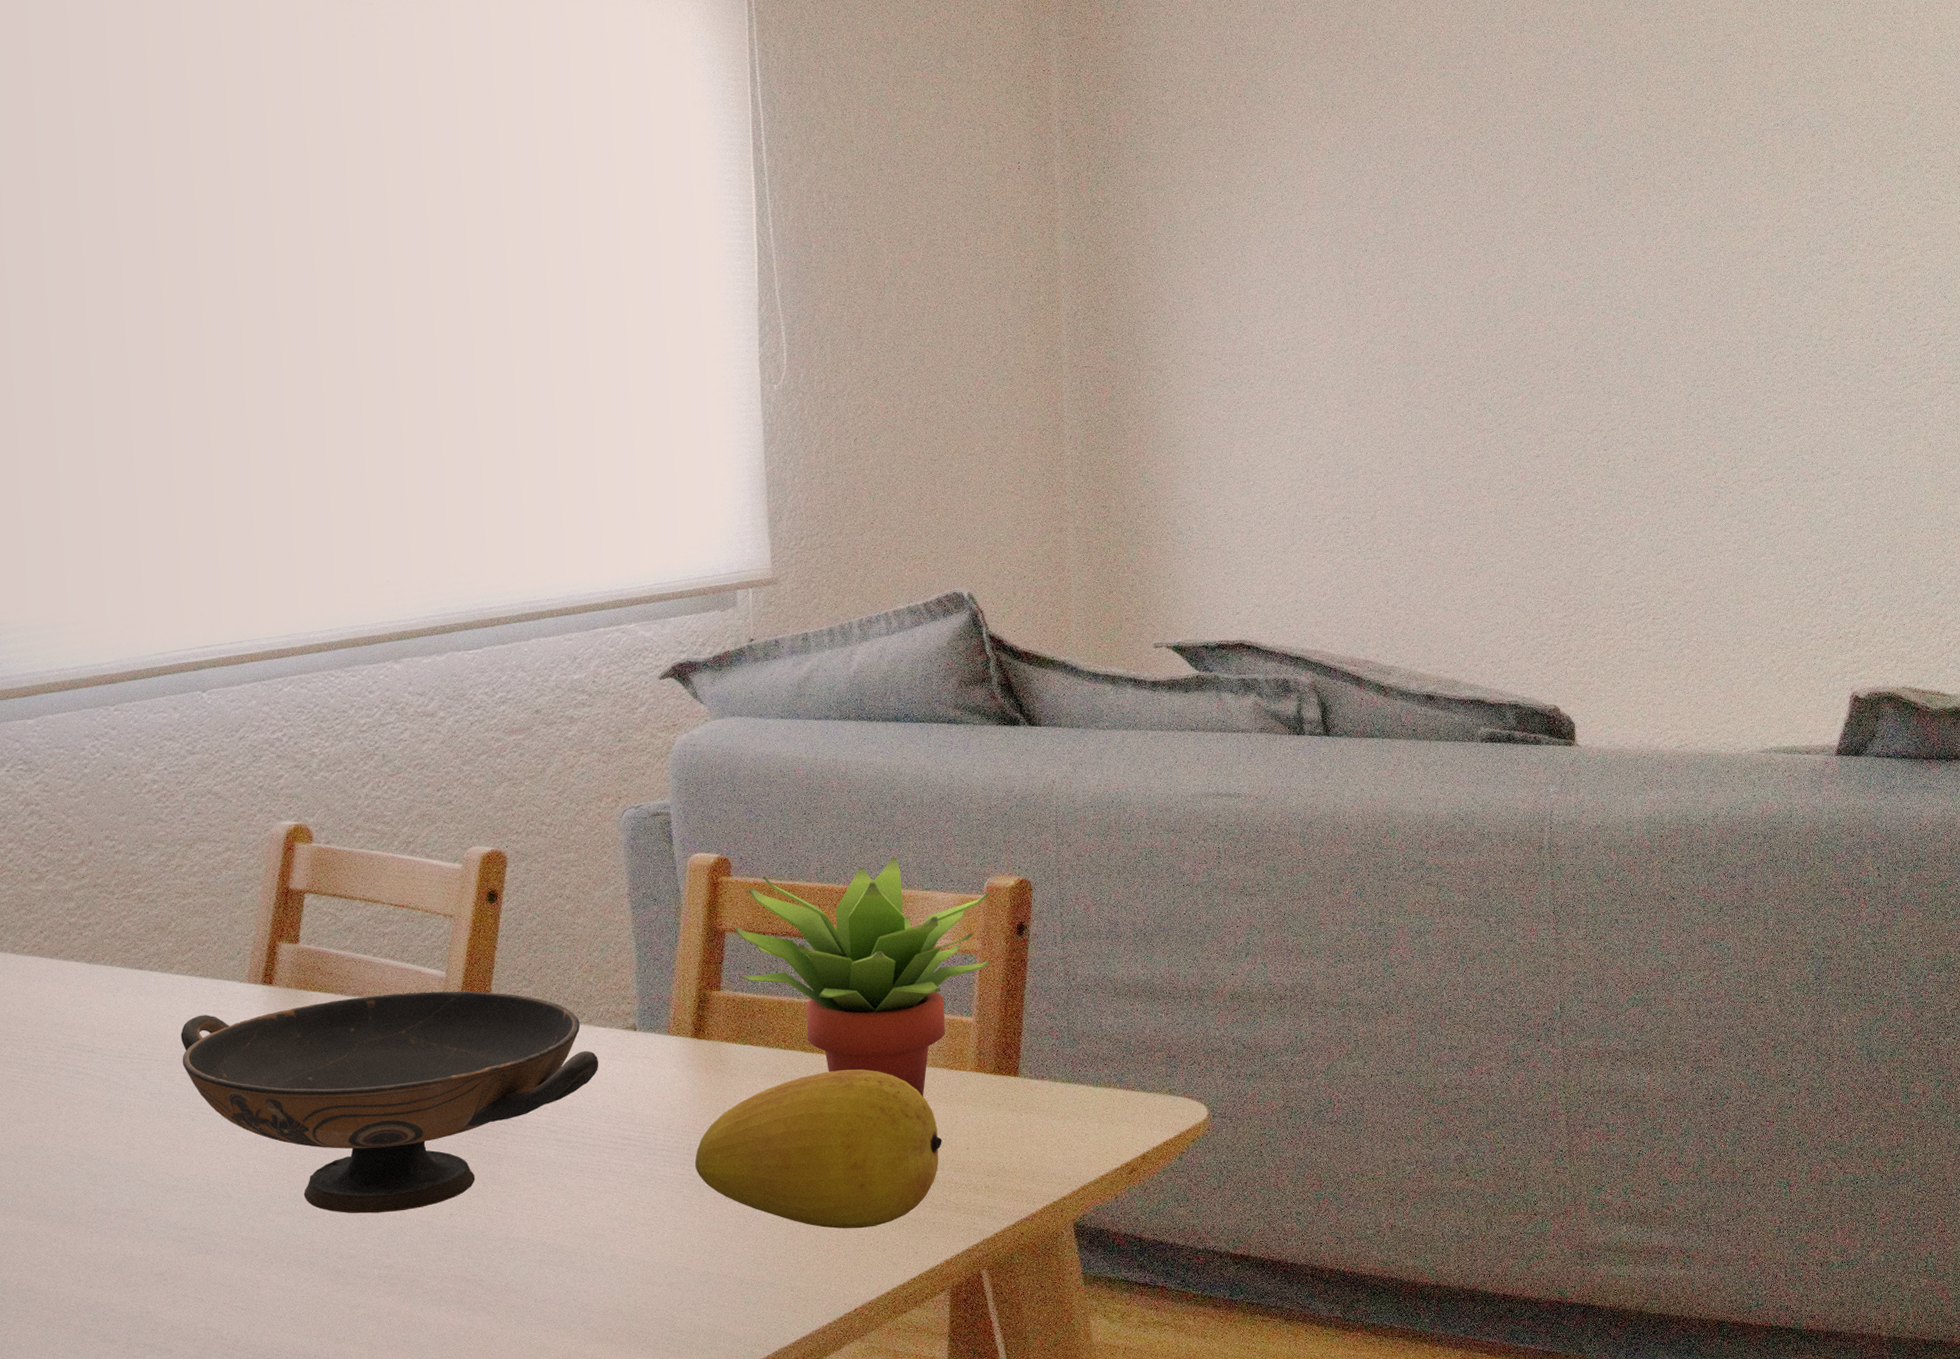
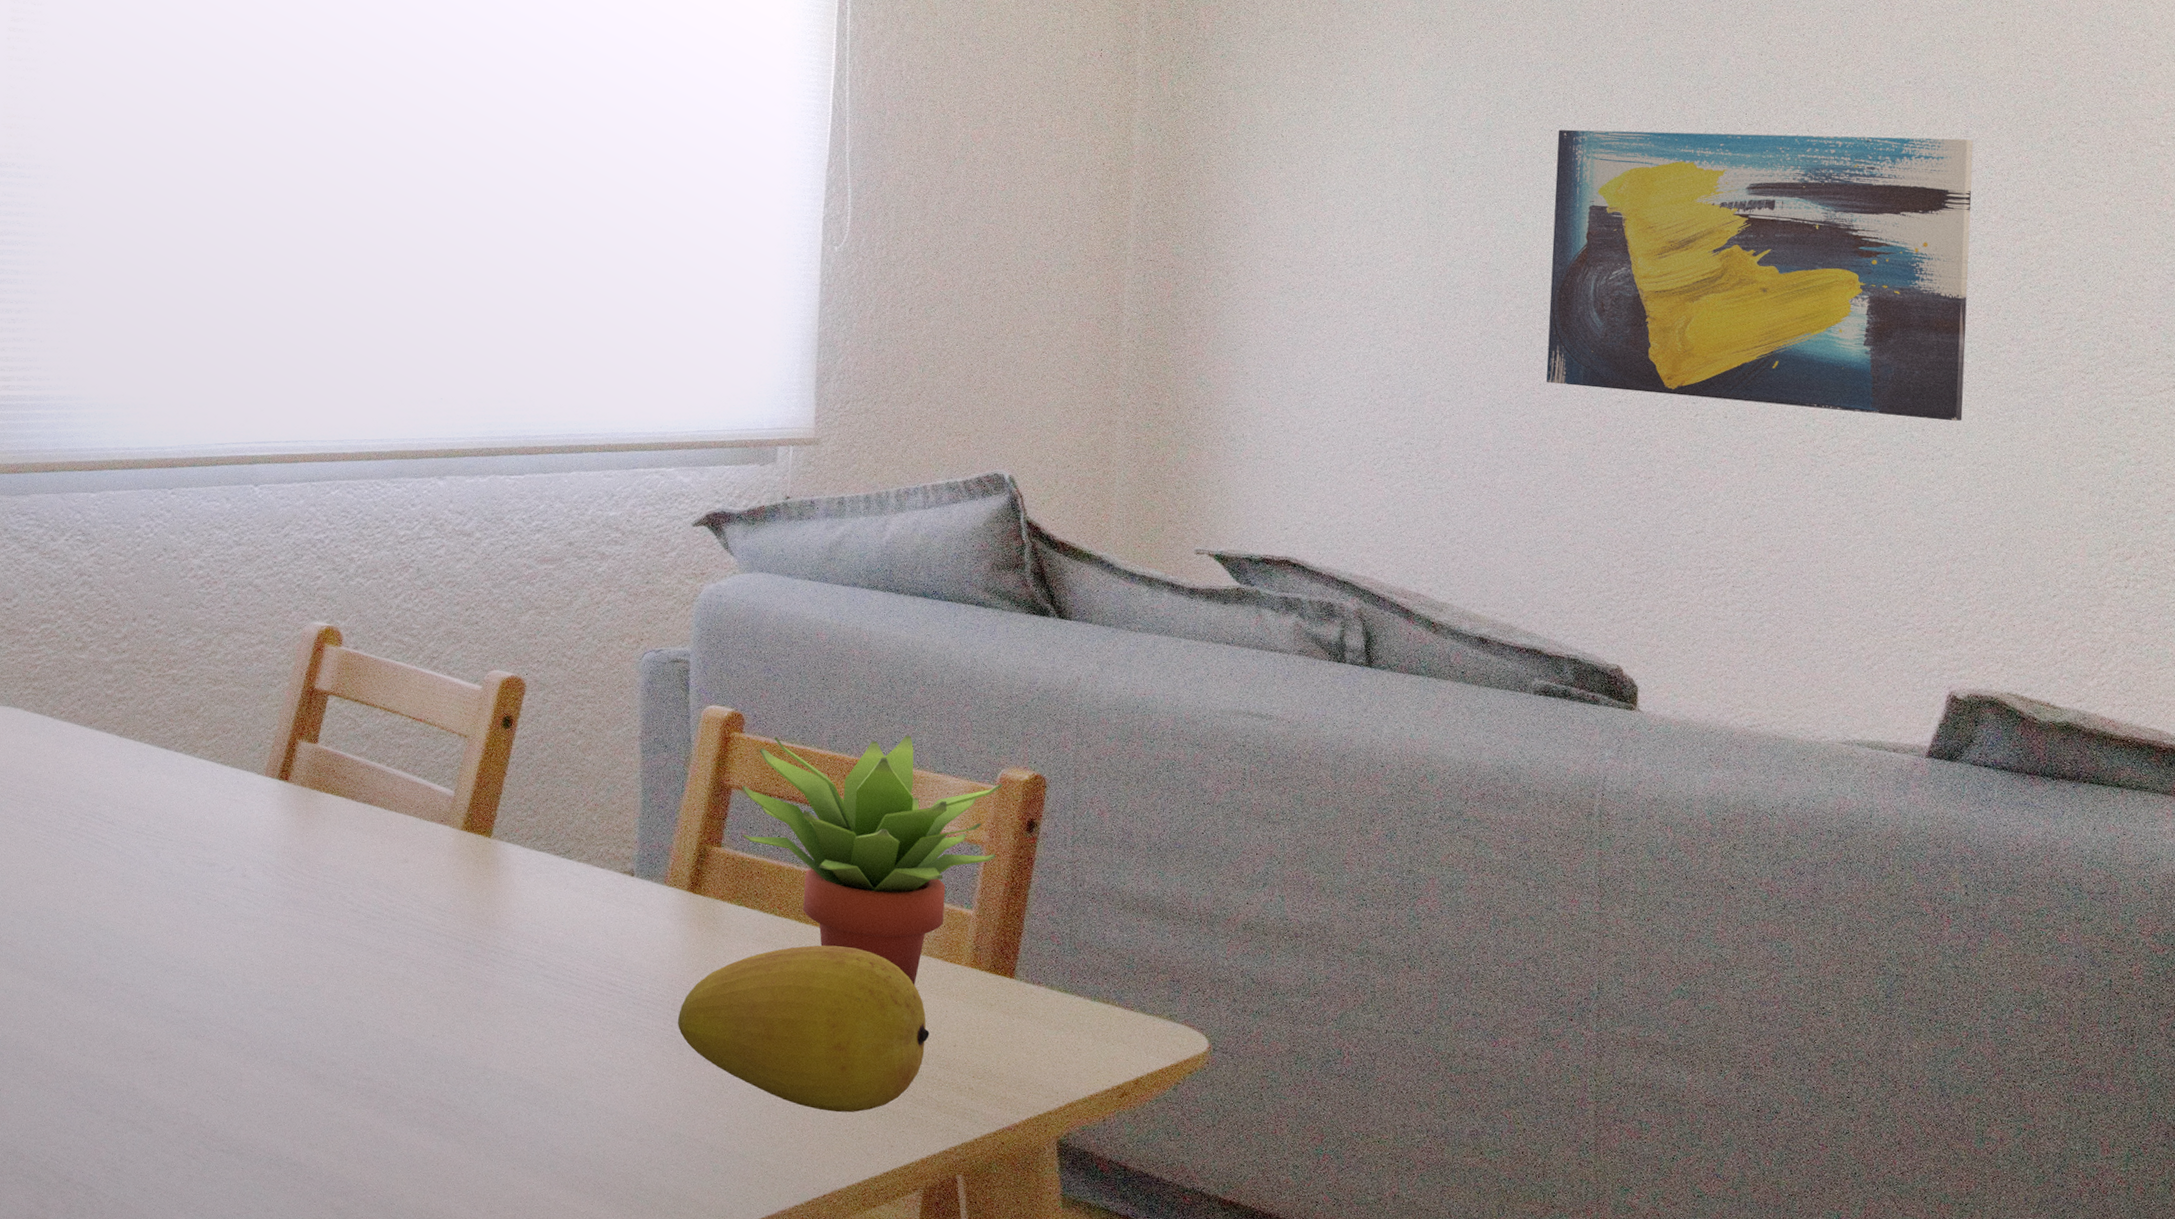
decorative bowl: present [180,990,599,1214] -> none [194,801,594,1025]
wall art: none [1461,173,1846,446] -> present [1546,129,1974,422]

